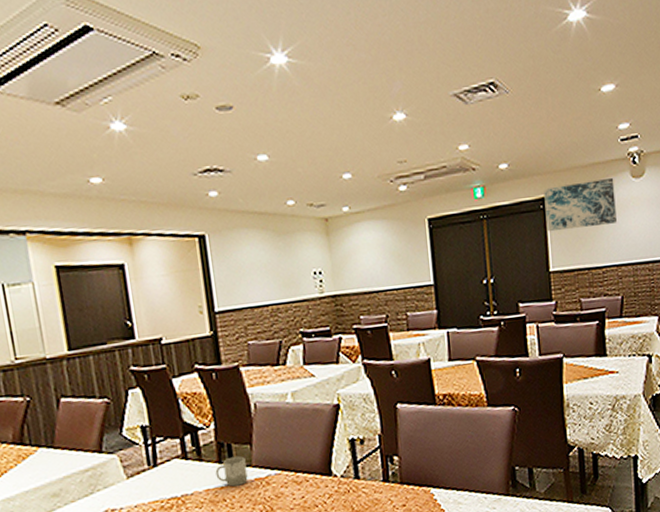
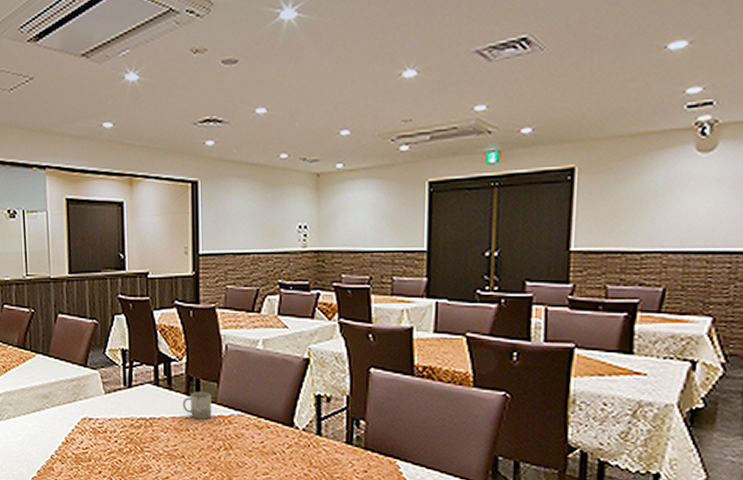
wall art: present [543,178,617,232] -> none [573,151,672,207]

